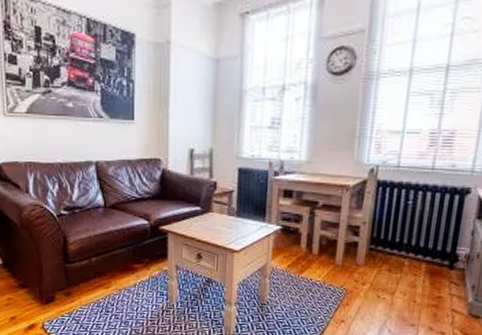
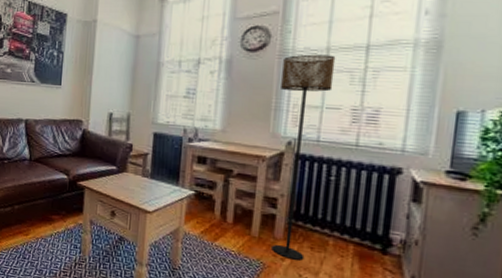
floor lamp: none [354,76,418,283] -> present [272,54,336,260]

